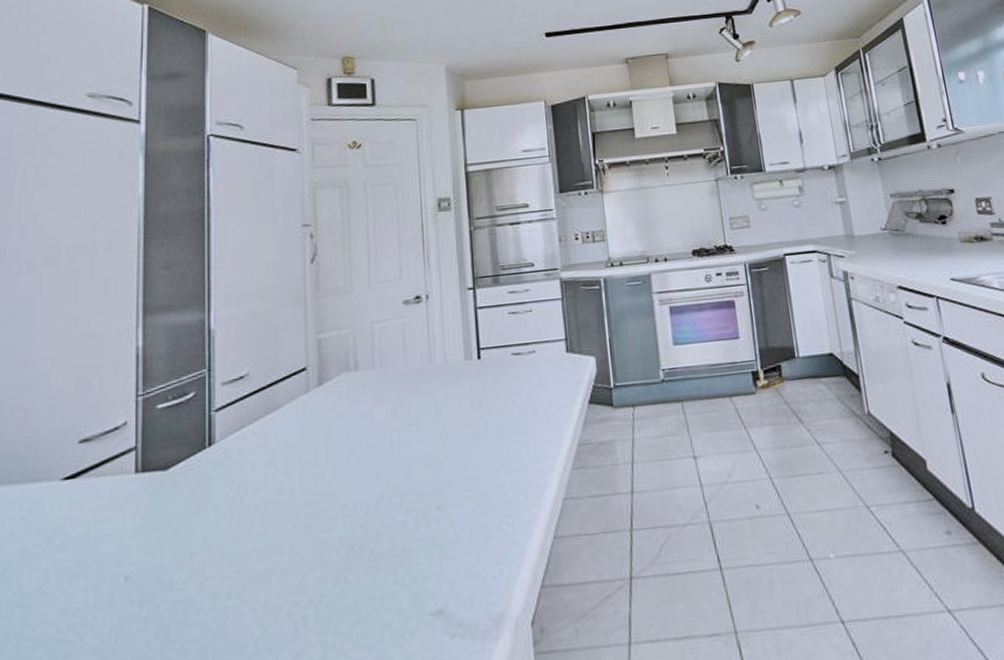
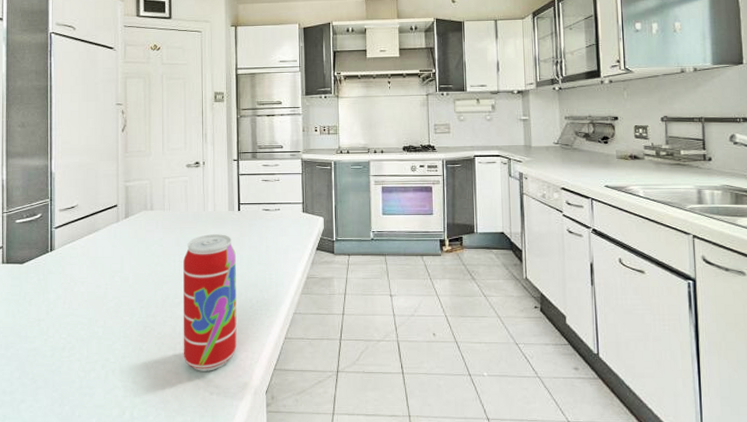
beverage can: none [403,394,486,604] -> present [183,234,237,371]

